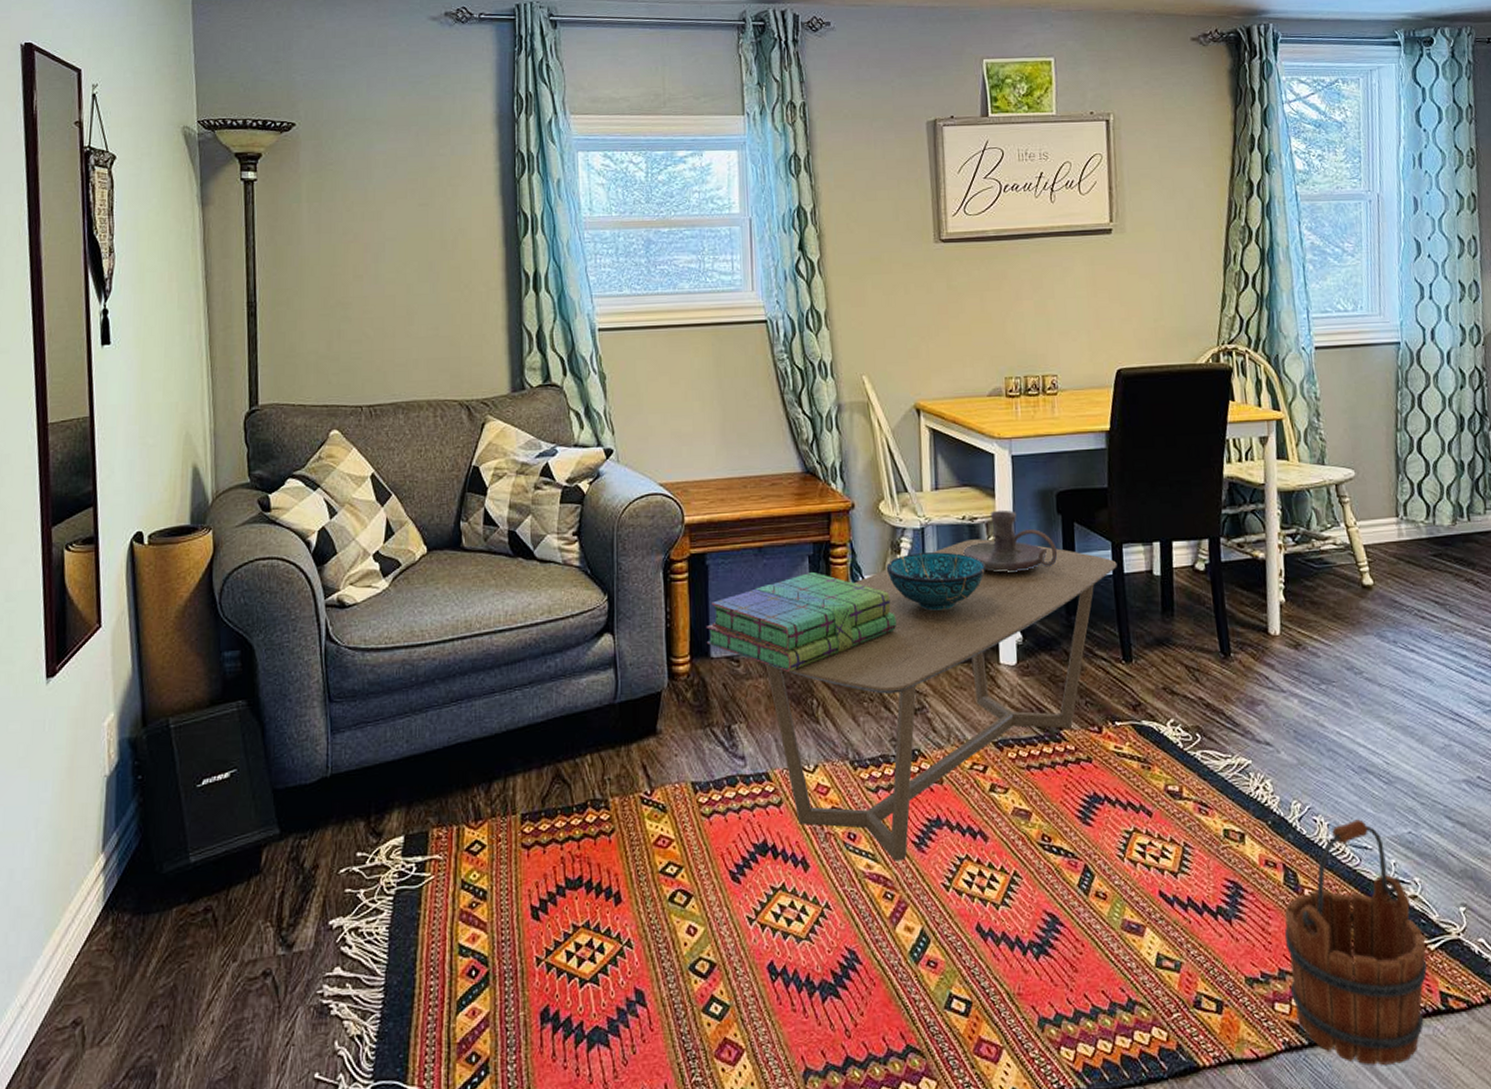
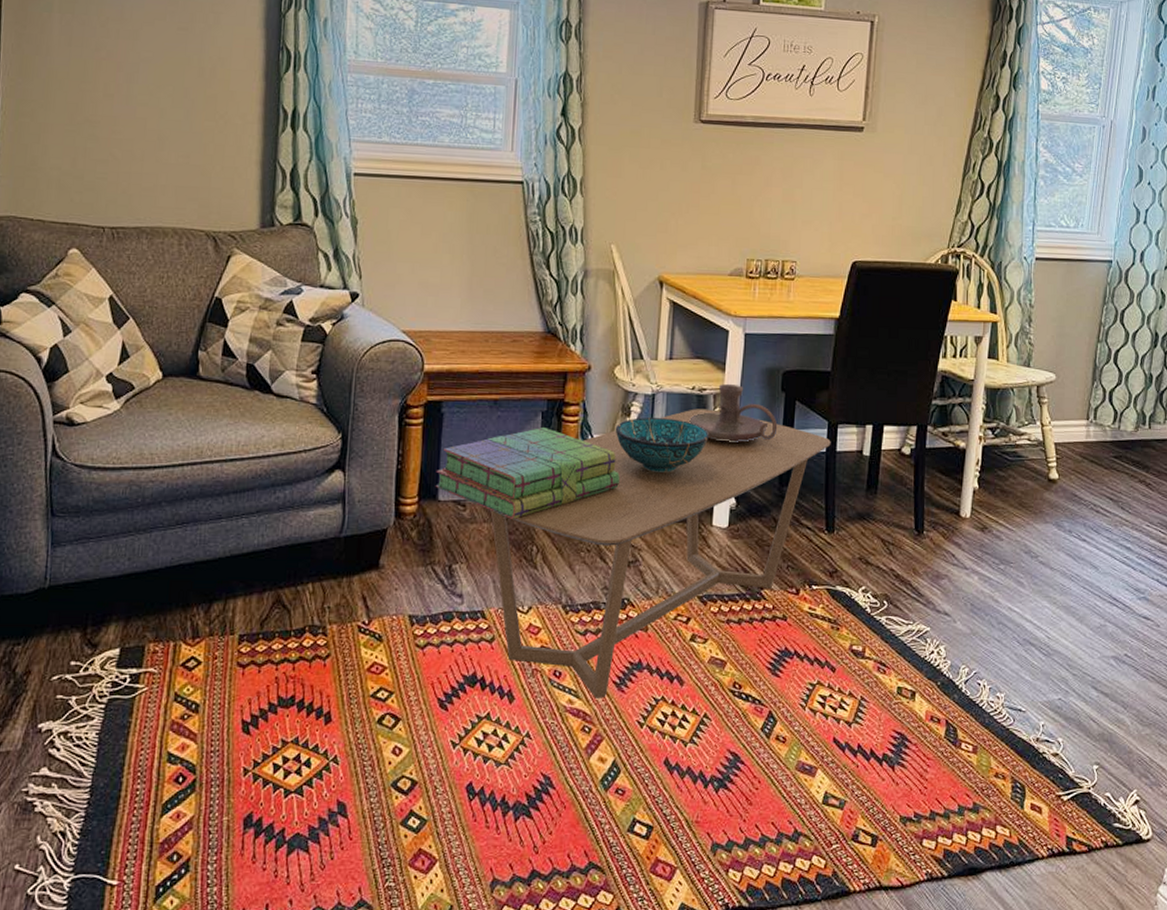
wooden bucket: present [1284,819,1428,1065] -> none [939,685,1059,896]

